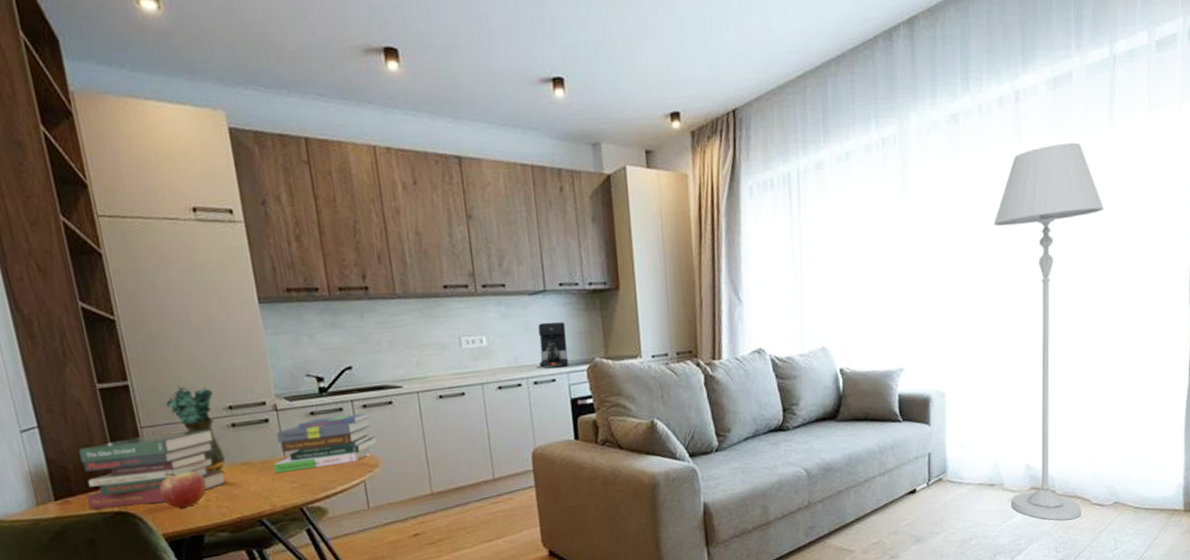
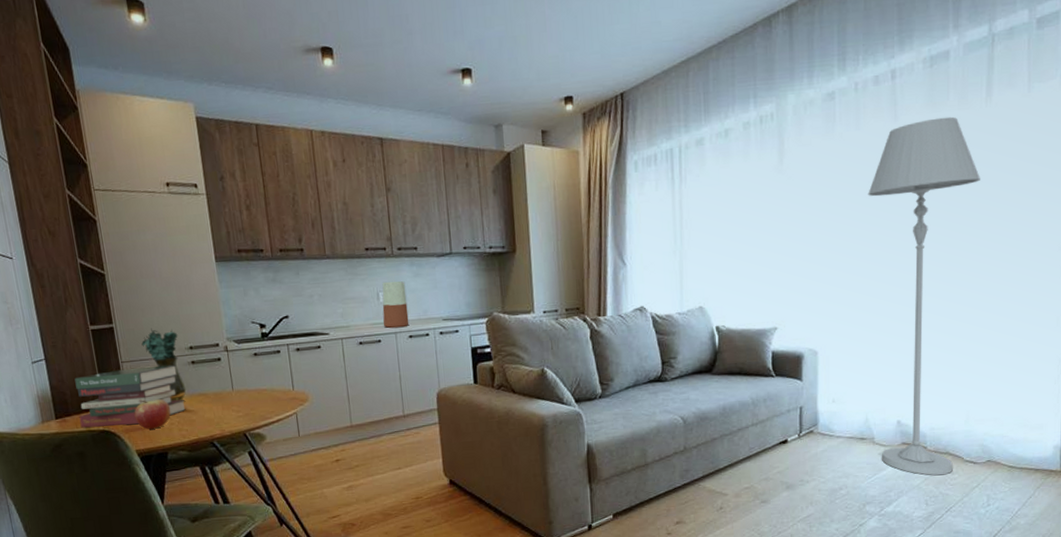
books: present [272,412,377,473] -> none [223,355,307,403]
vase: none [464,323,498,379] -> present [382,281,409,329]
coffee maker: present [538,322,569,368] -> none [444,280,471,320]

